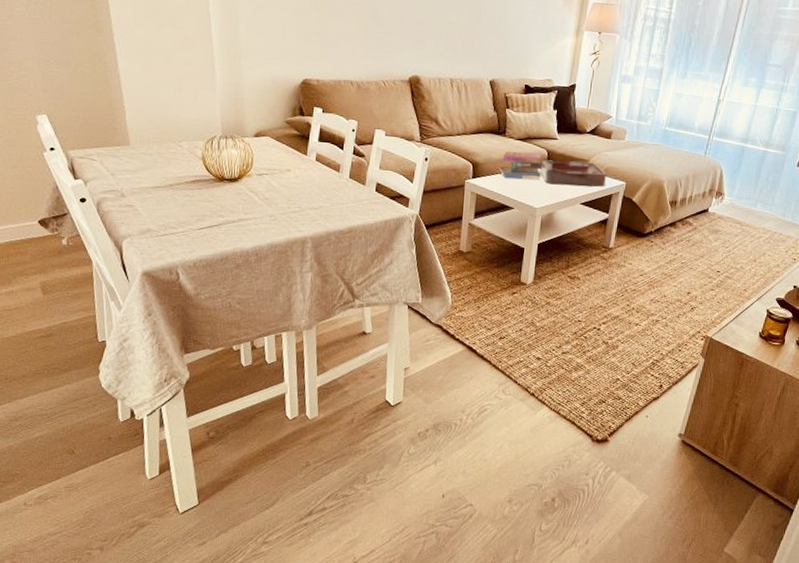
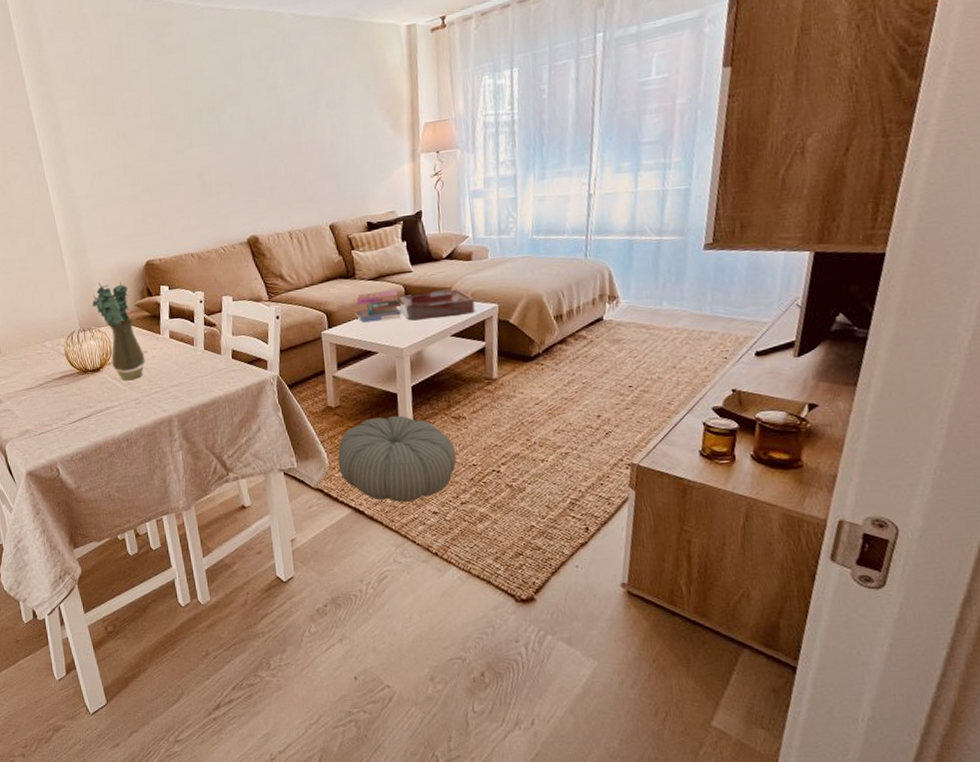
vase: none [238,90,287,196] -> present [92,282,146,381]
pouf: none [460,267,566,346] -> present [338,415,457,502]

